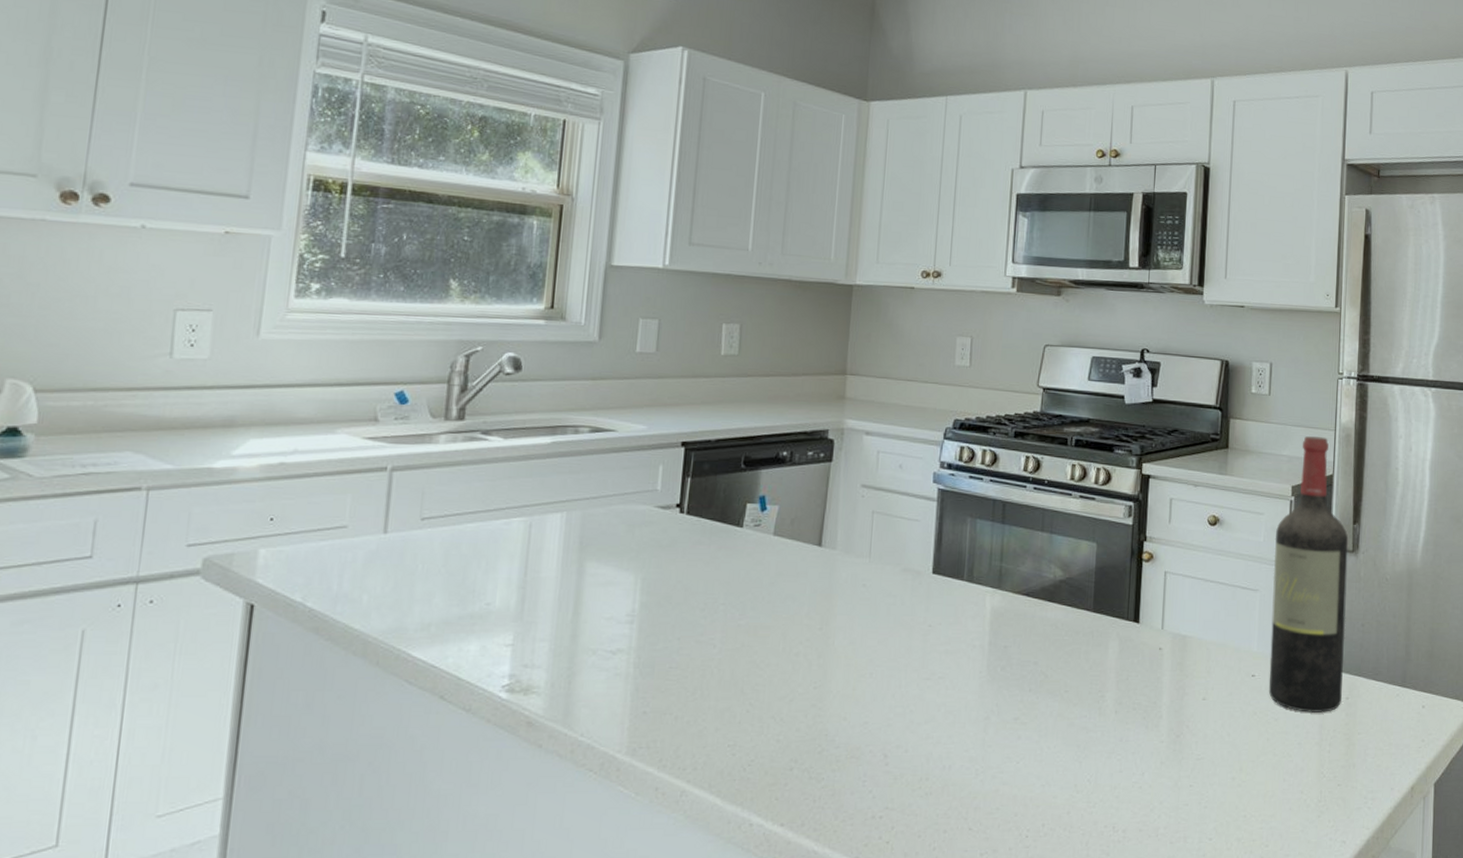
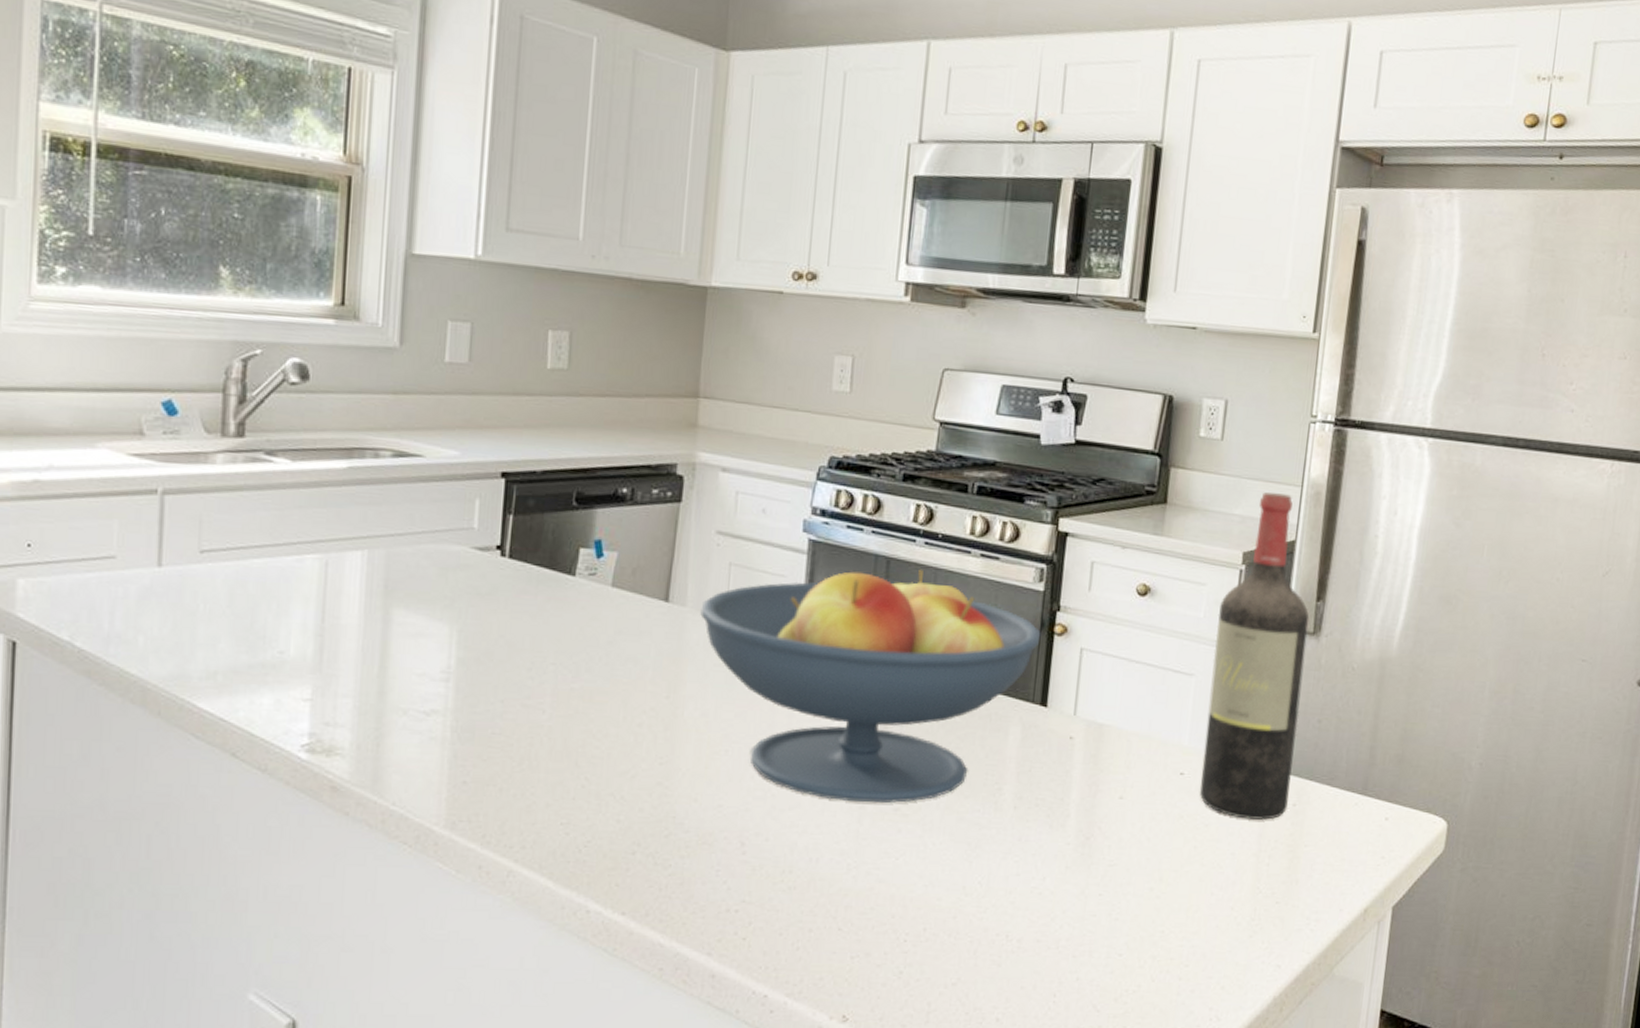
fruit bowl: none [848,510,1132,714] -> present [700,569,1041,804]

